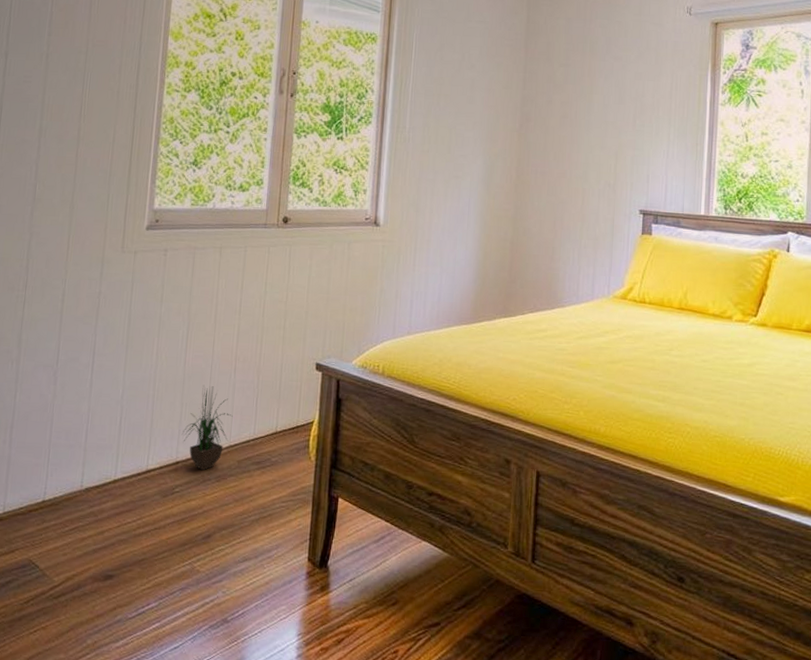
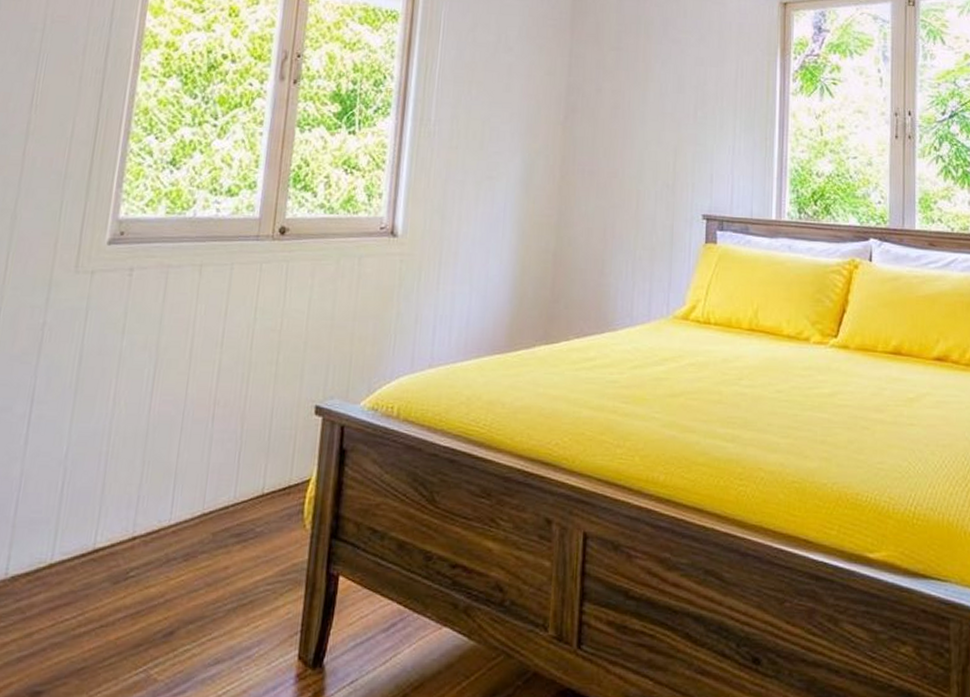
potted plant: present [181,385,233,470] -> none [141,438,208,547]

